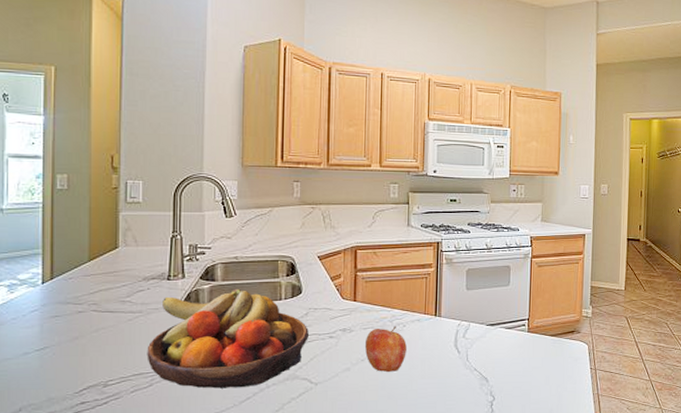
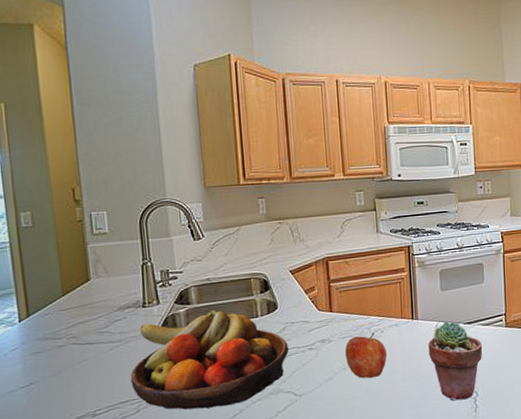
potted succulent: none [449,321,504,403] -> present [428,321,483,401]

